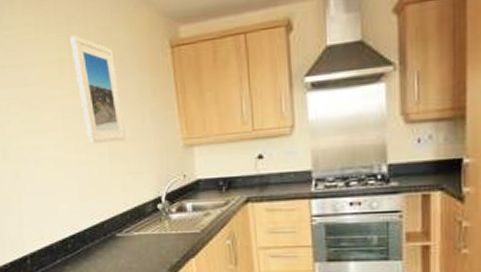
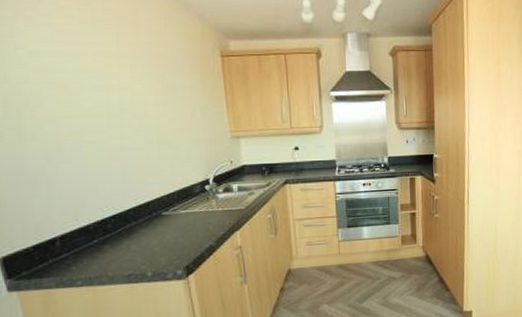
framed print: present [70,35,126,144] -> none [119,34,175,131]

